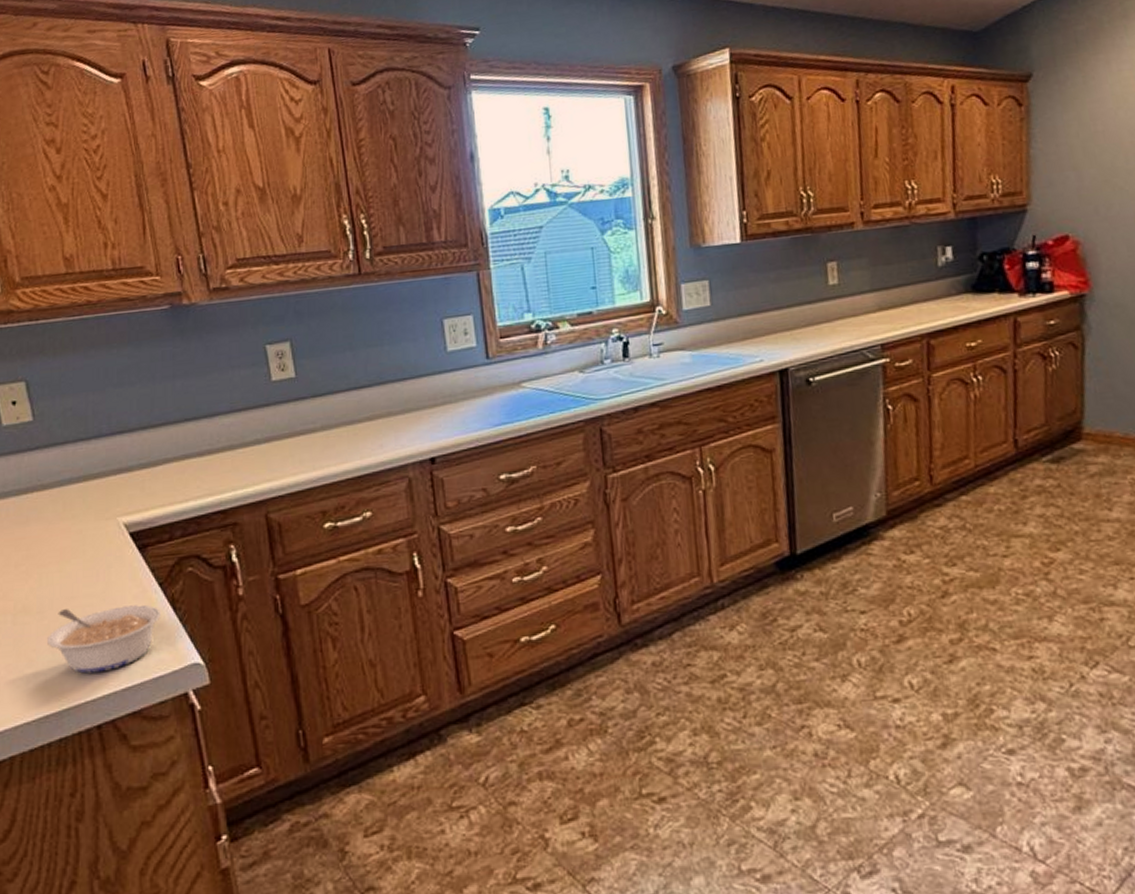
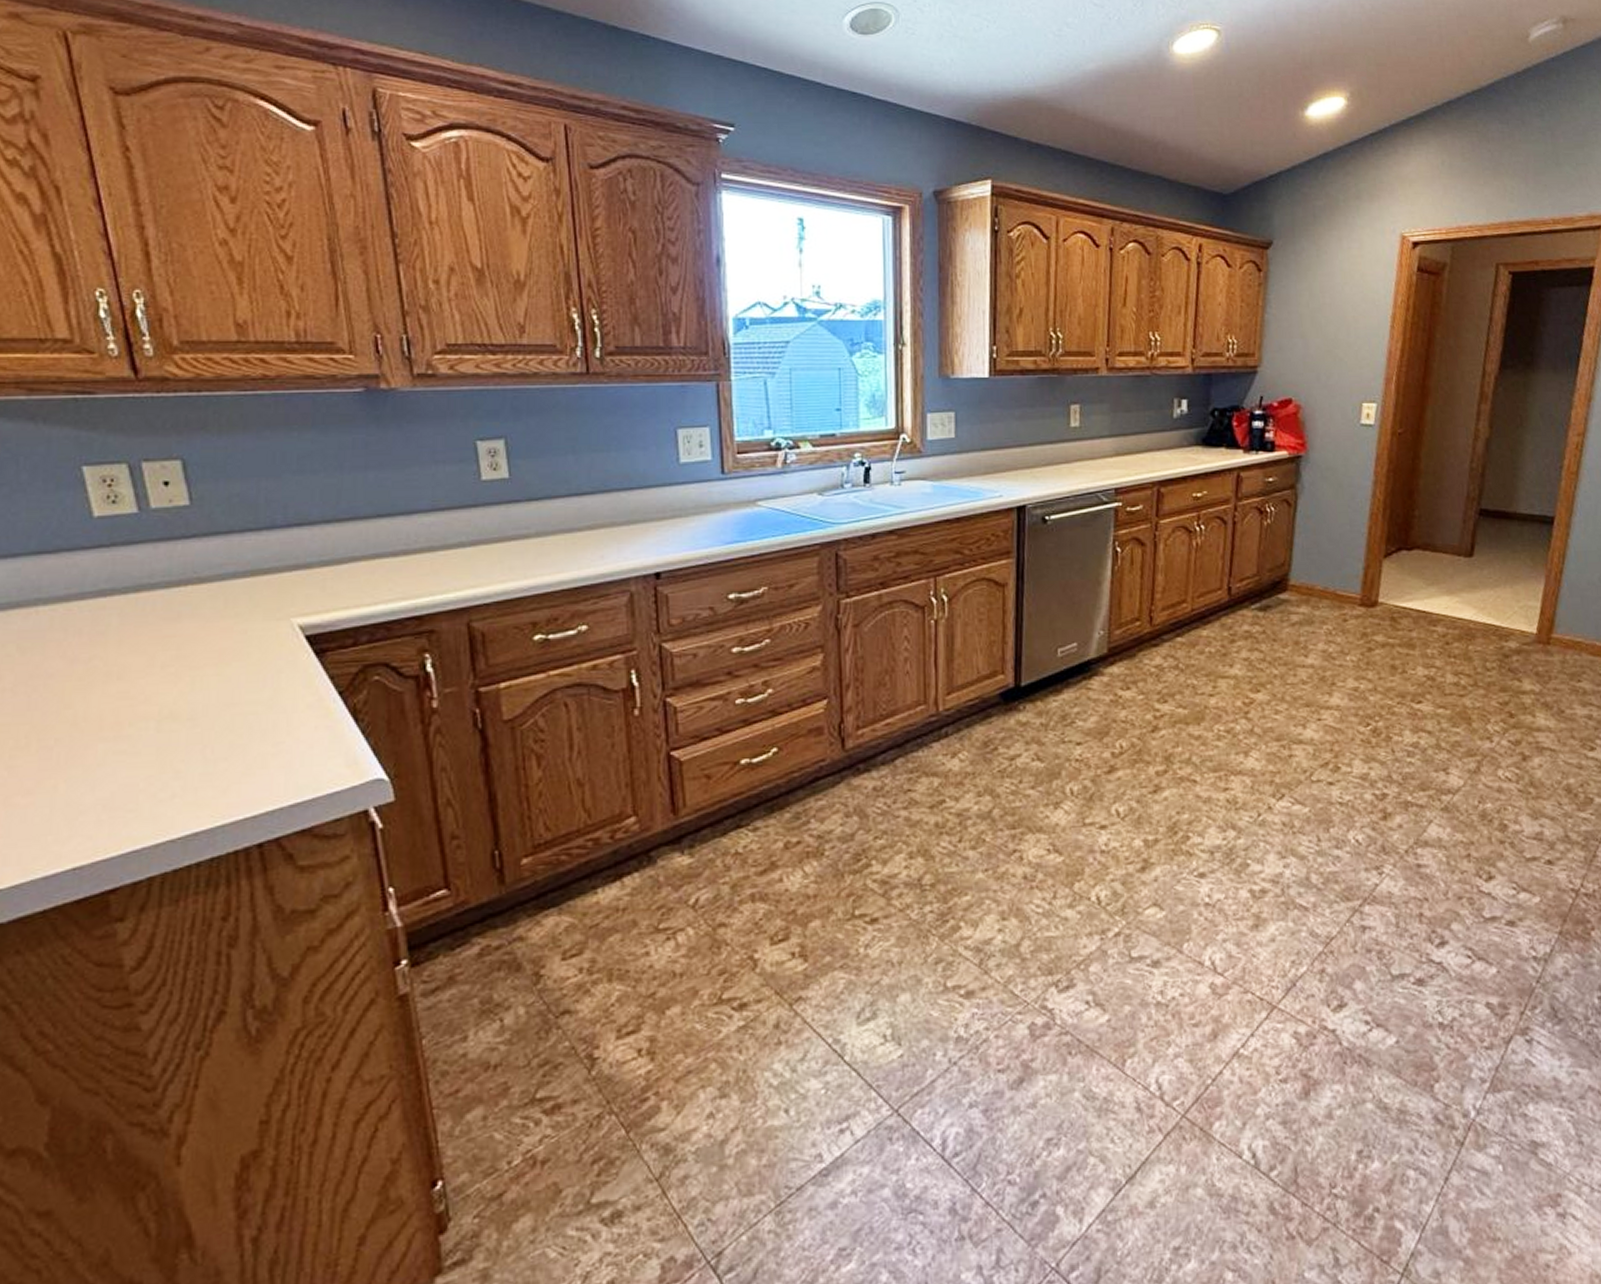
legume: present [47,605,161,674] -> none [199,714,339,788]

